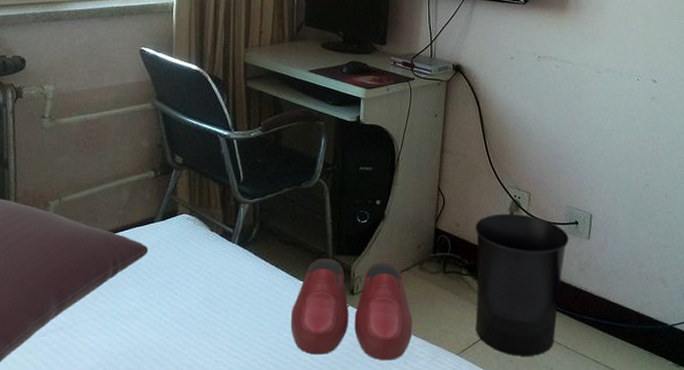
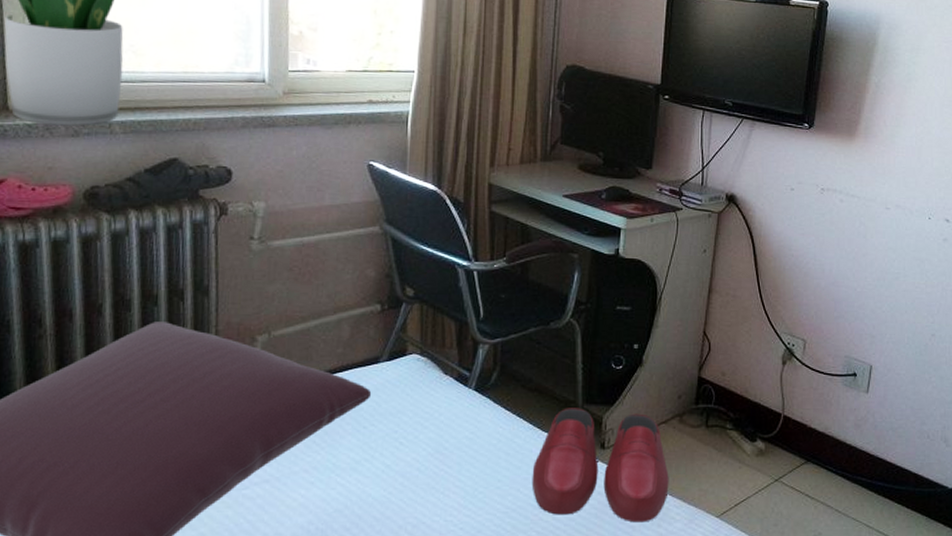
waste bin: present [475,213,569,356] -> none [738,362,845,520]

